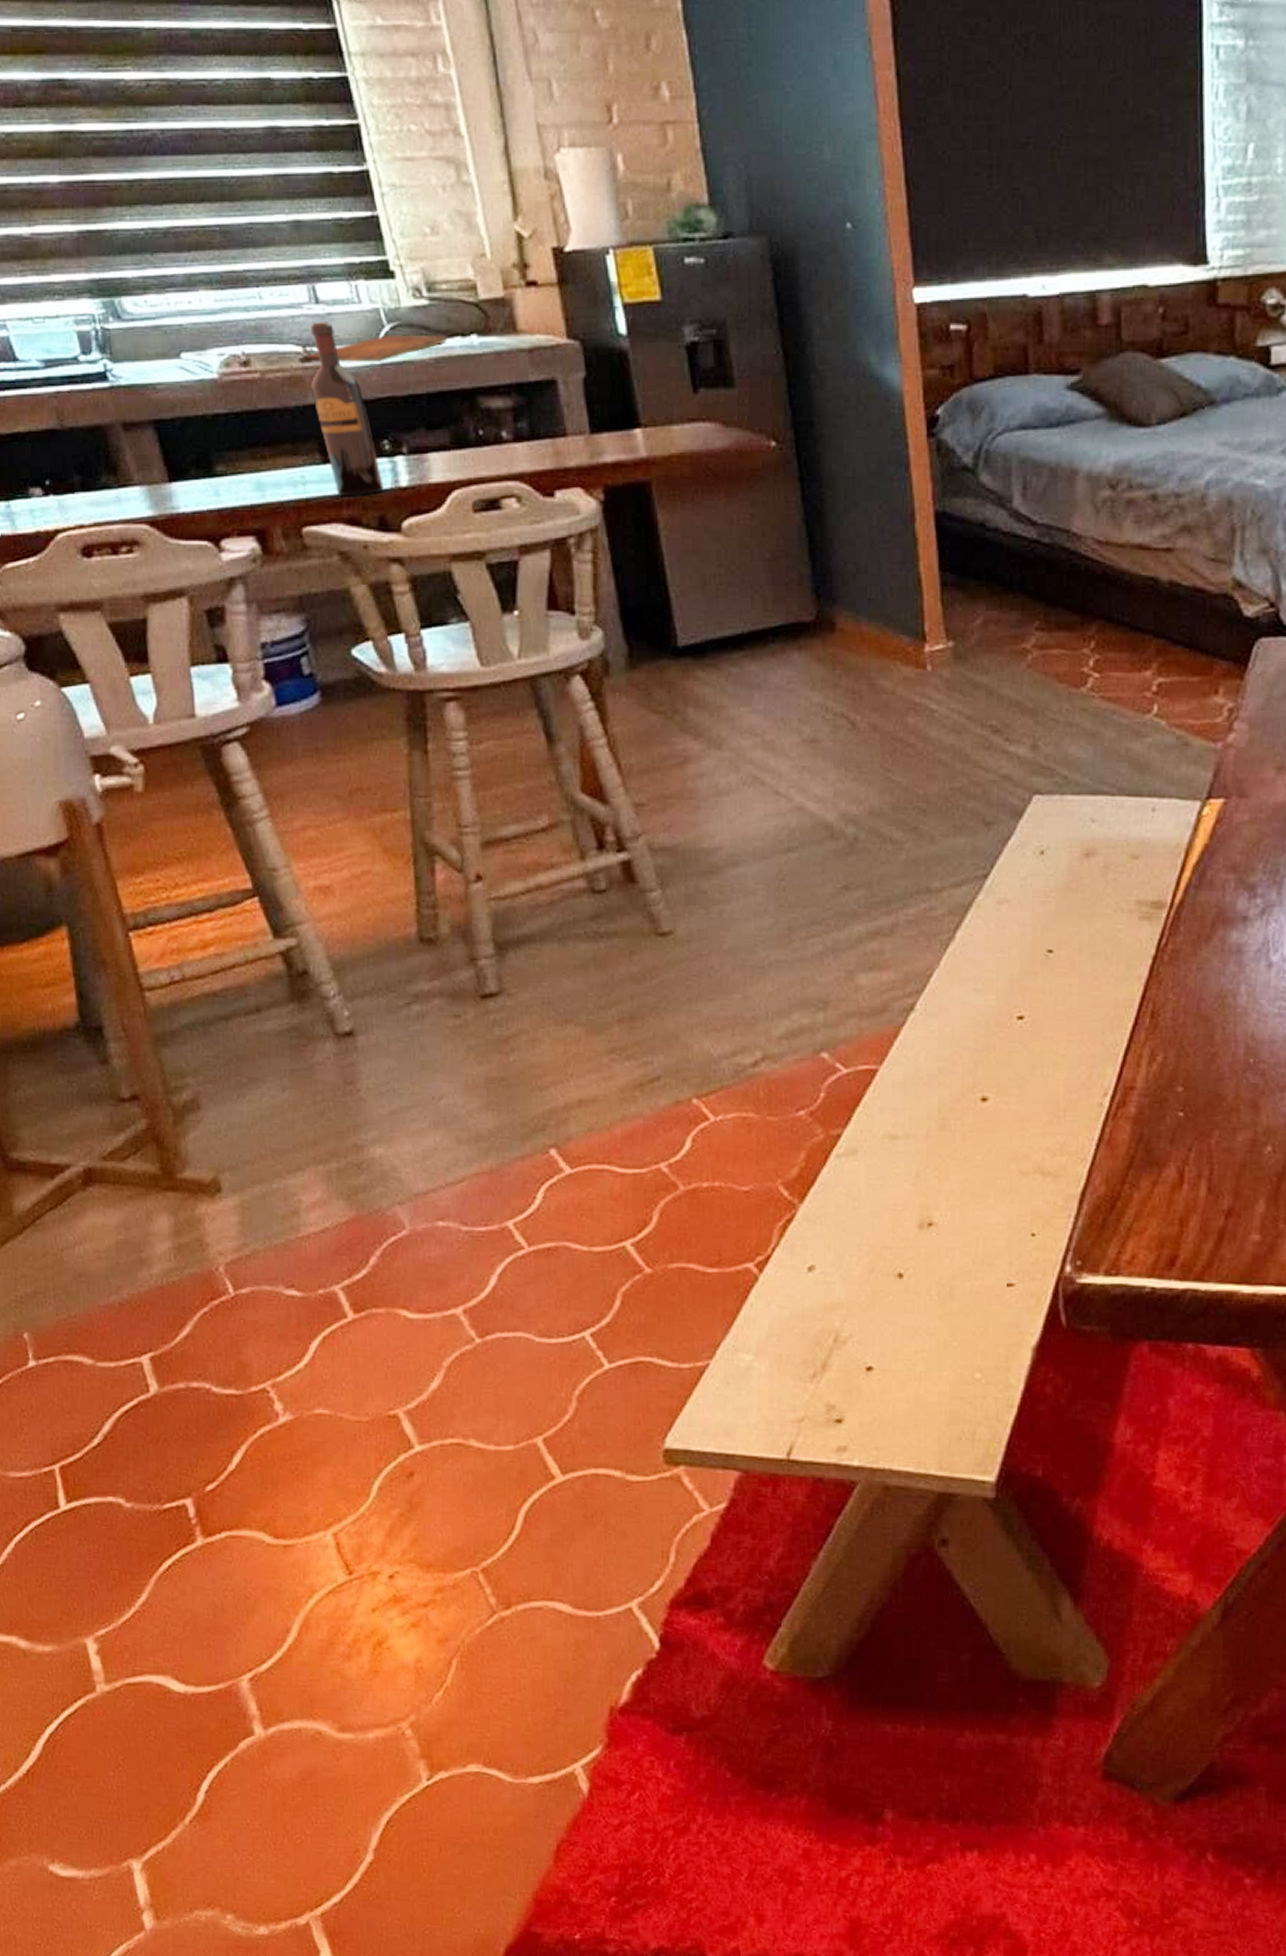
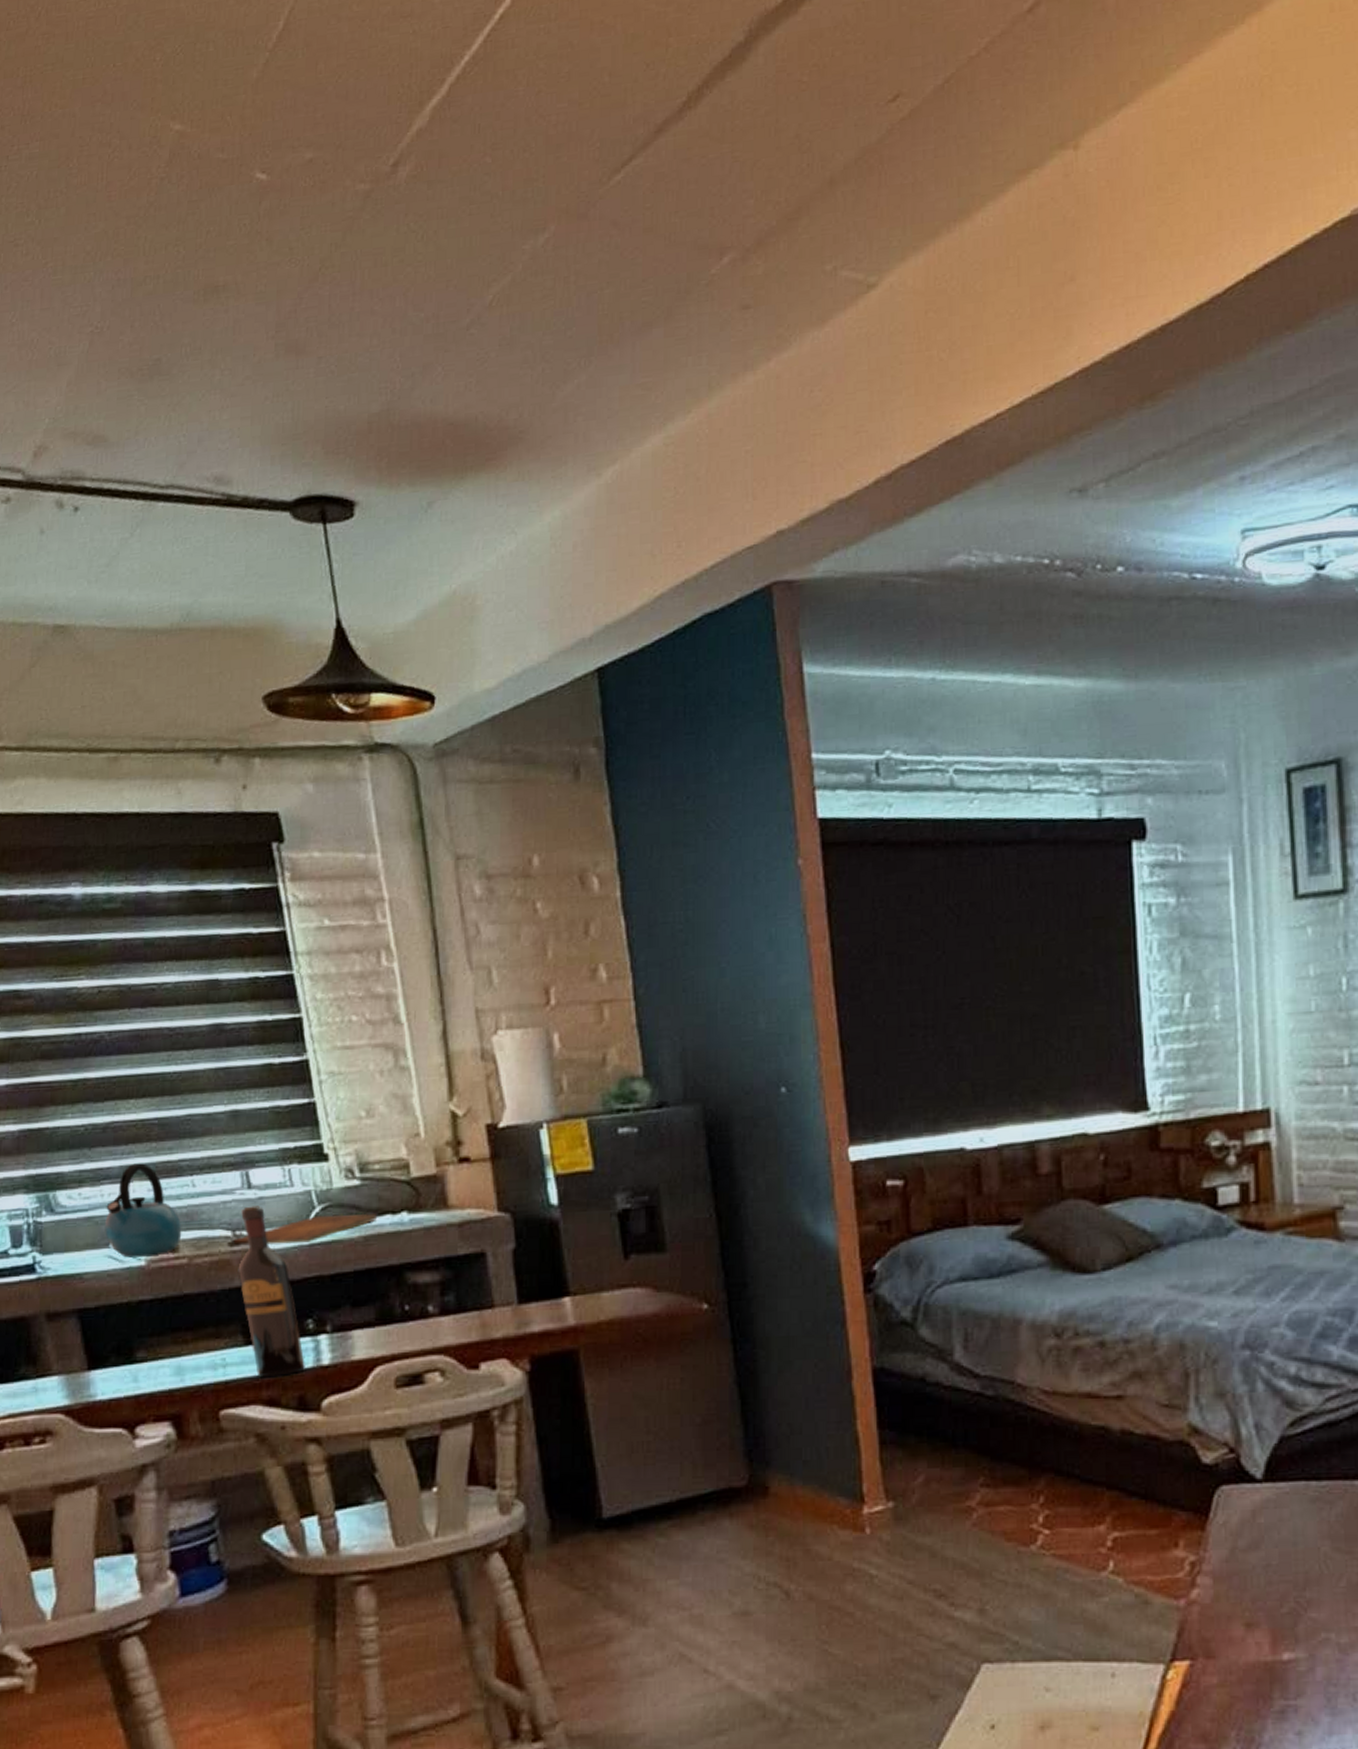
kettle: none [173,272,252,369] -> present [105,1163,182,1258]

